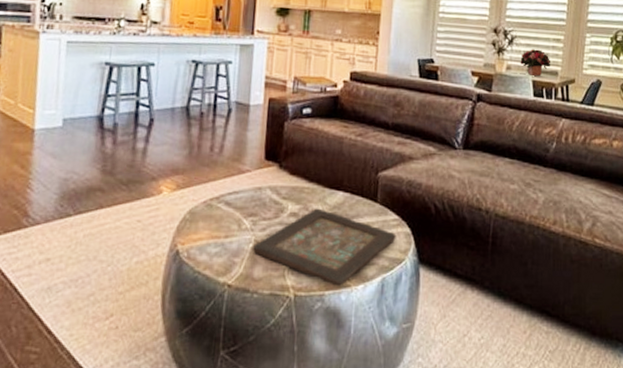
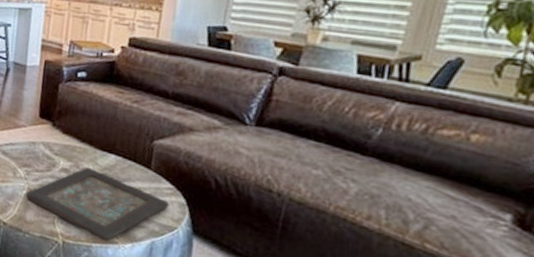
bouquet: present [520,49,551,77] -> none [342,17,389,51]

